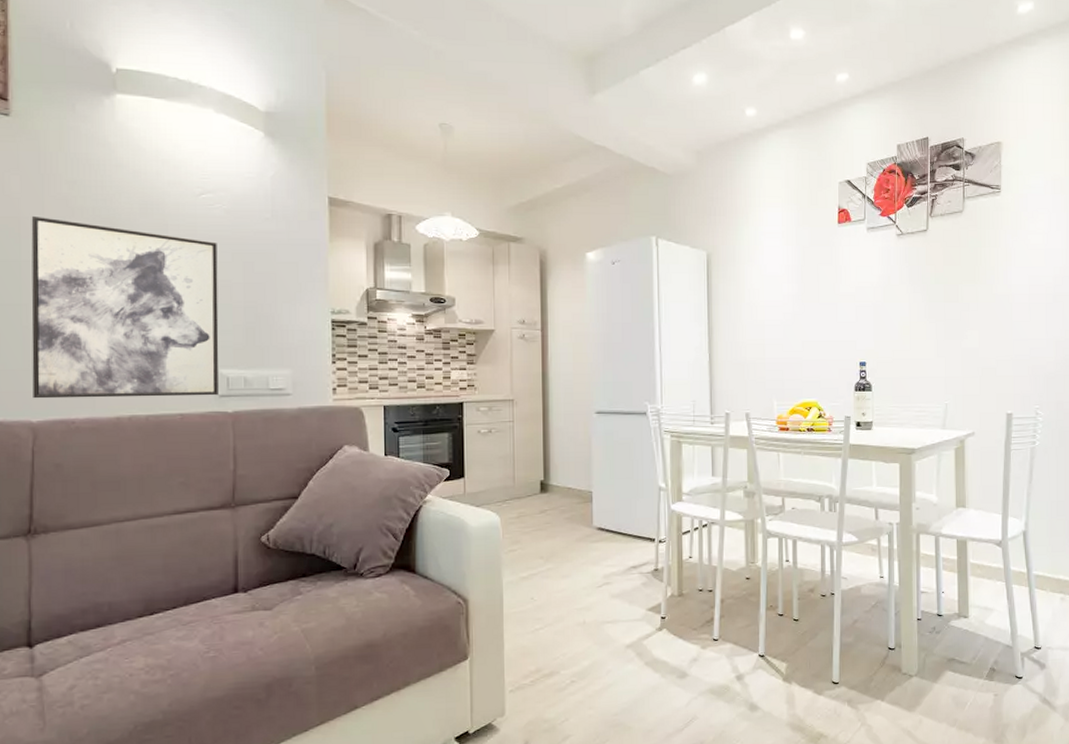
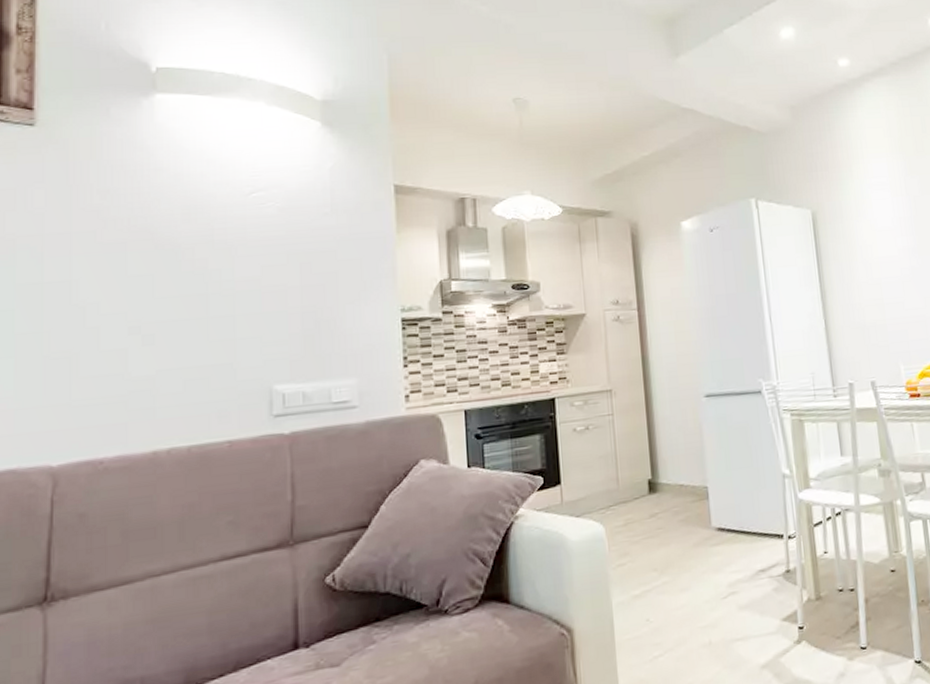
wall art: present [31,215,219,399] -> none [53,231,273,439]

